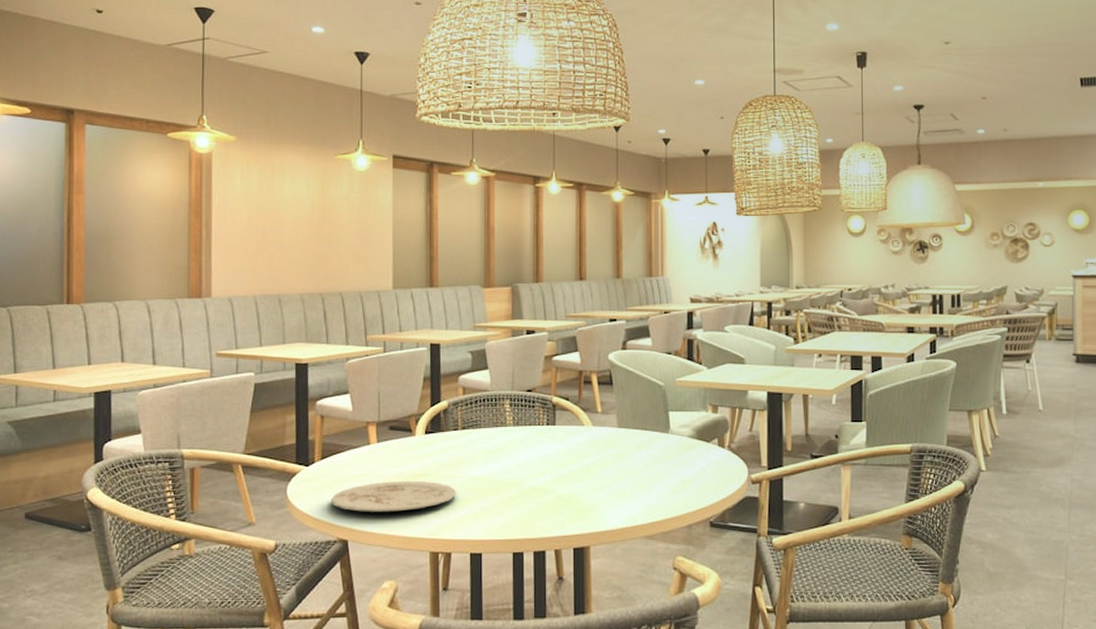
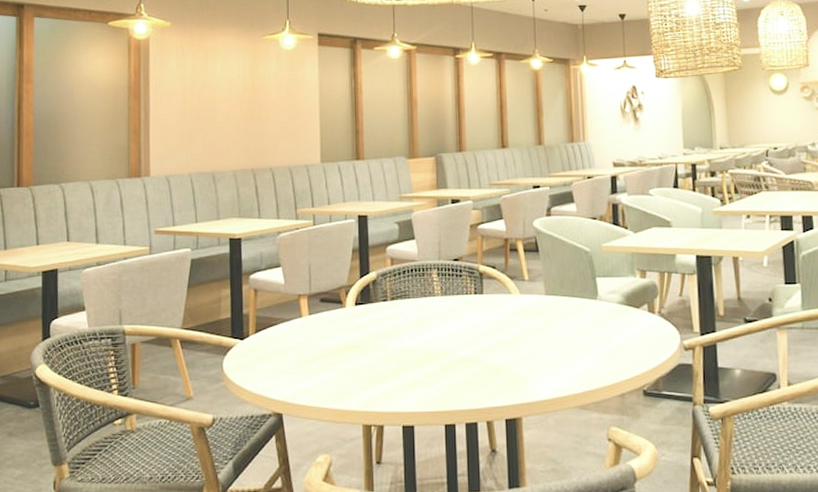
plate: present [330,481,456,512] -> none [265,353,387,385]

